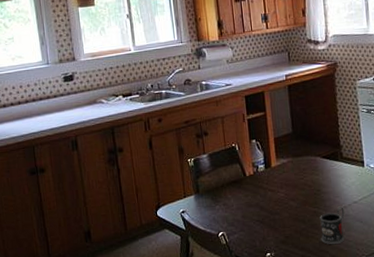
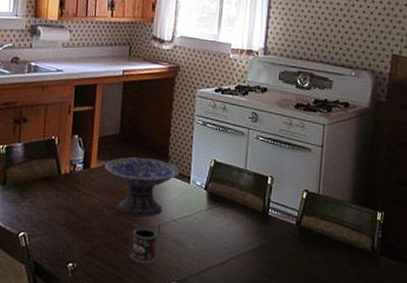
decorative bowl: none [284,150,354,204] -> present [104,157,180,217]

